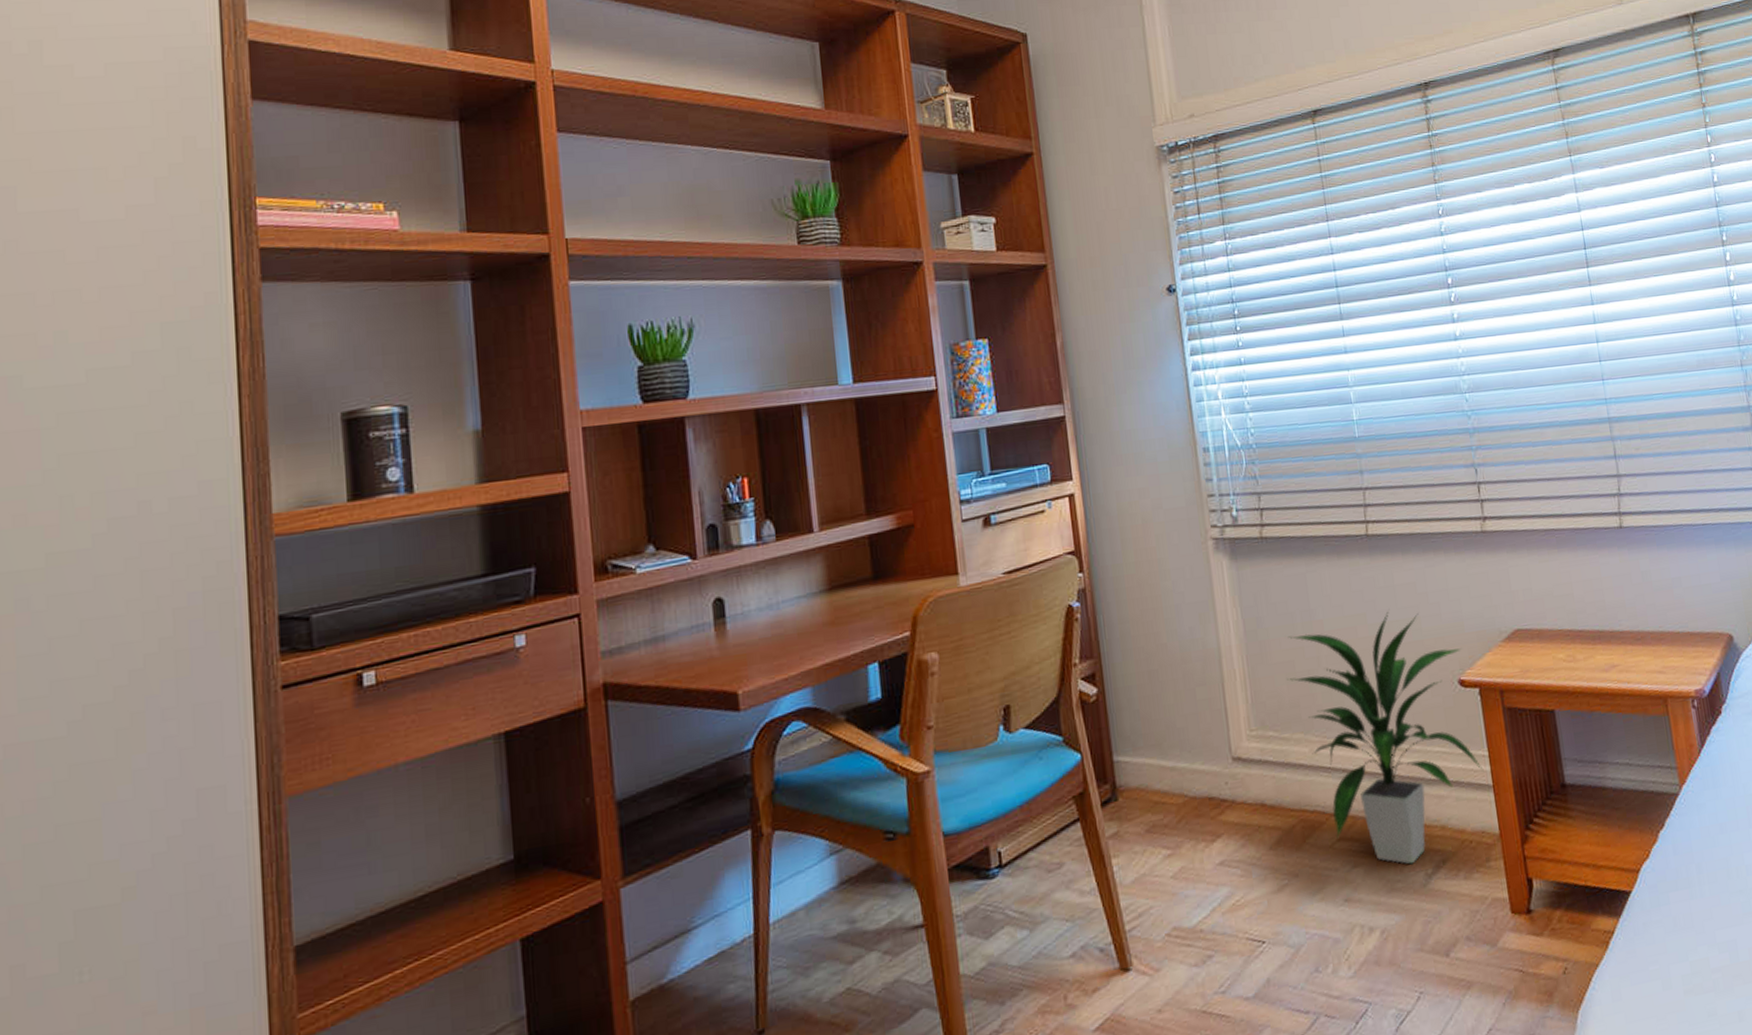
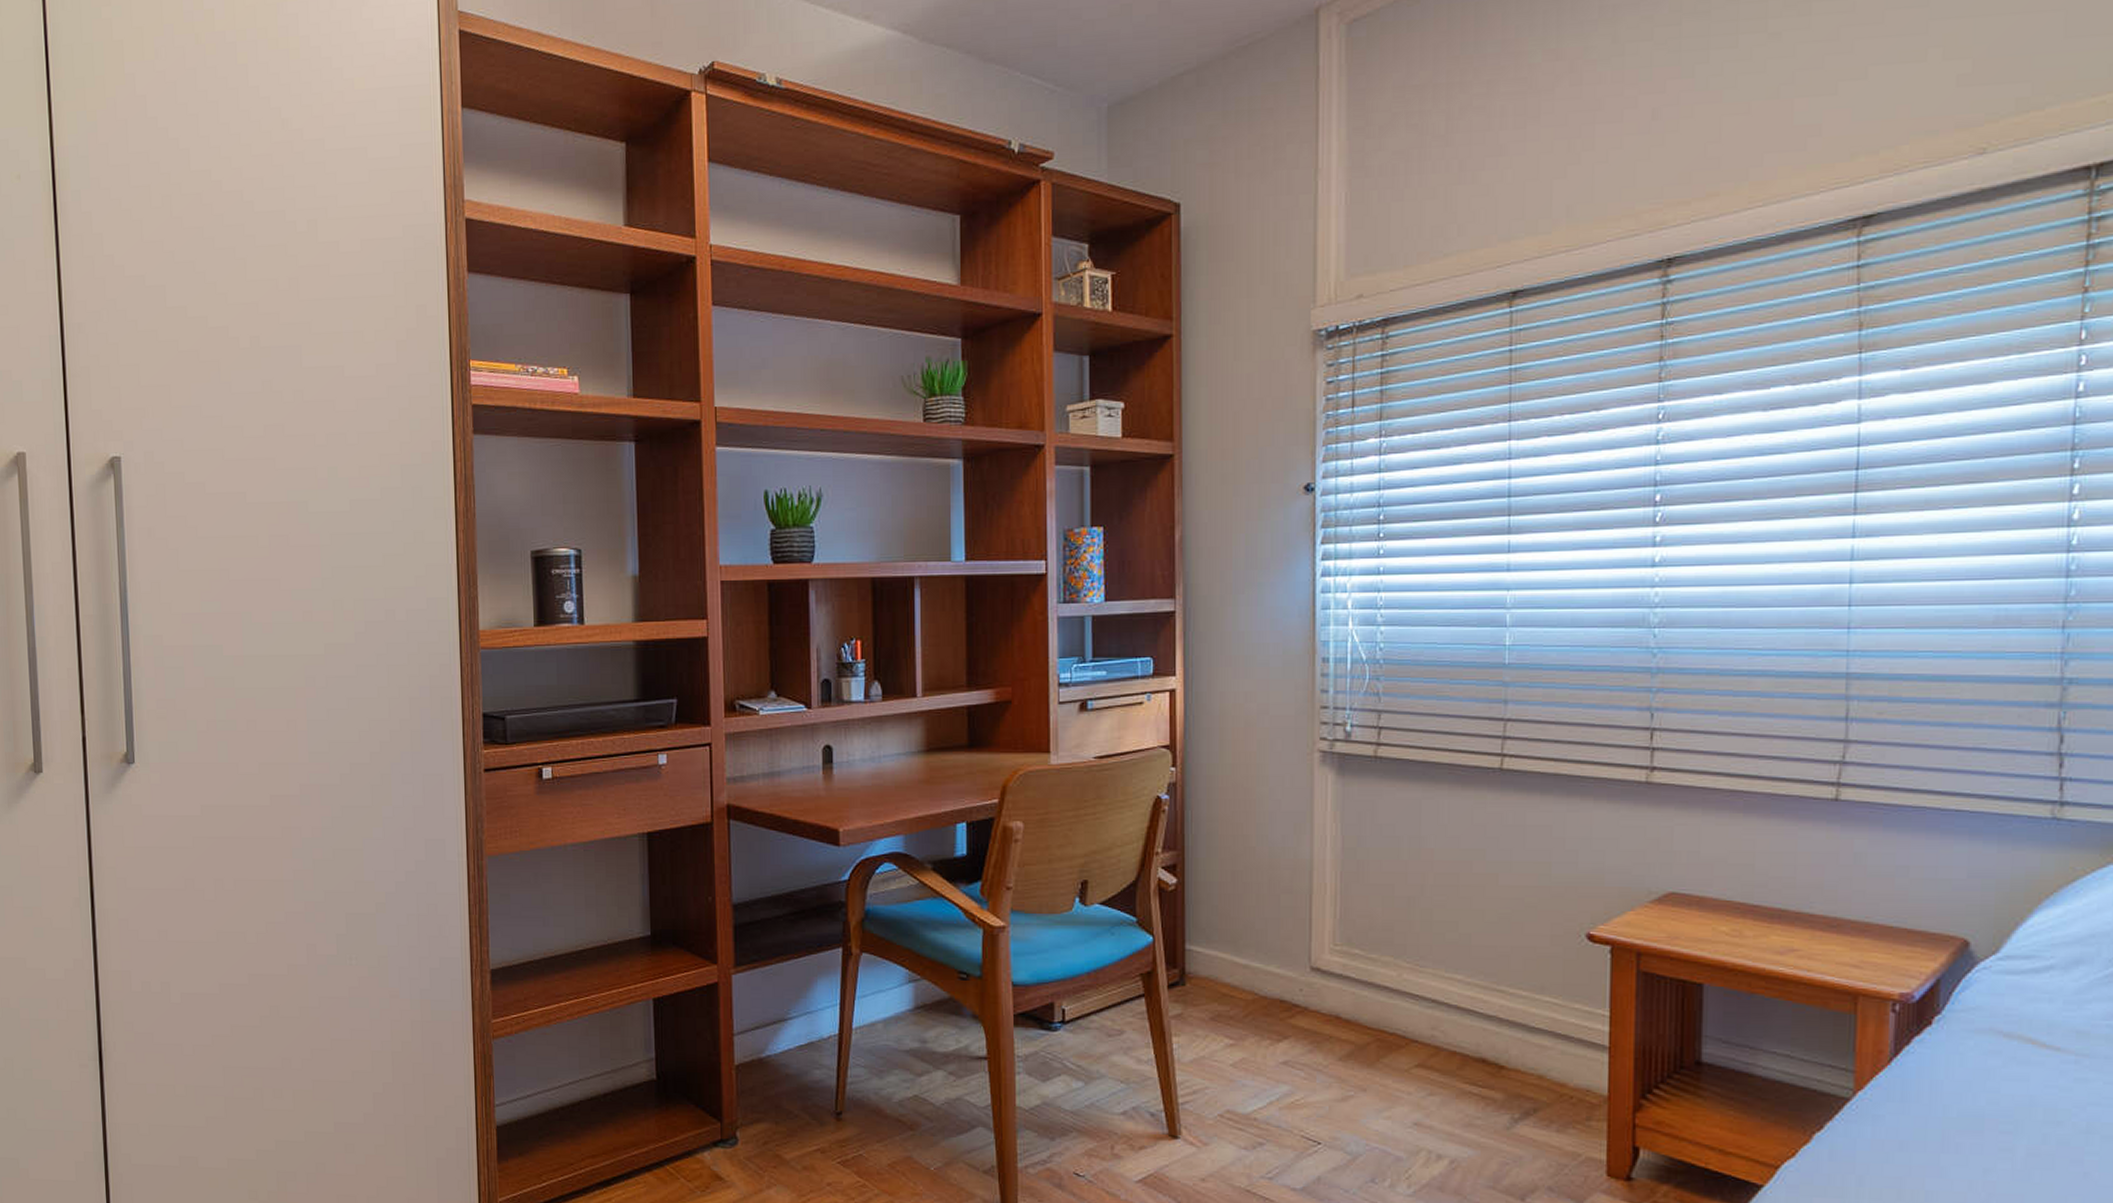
indoor plant: present [1287,612,1483,865] -> none [1383,852,1600,1105]

